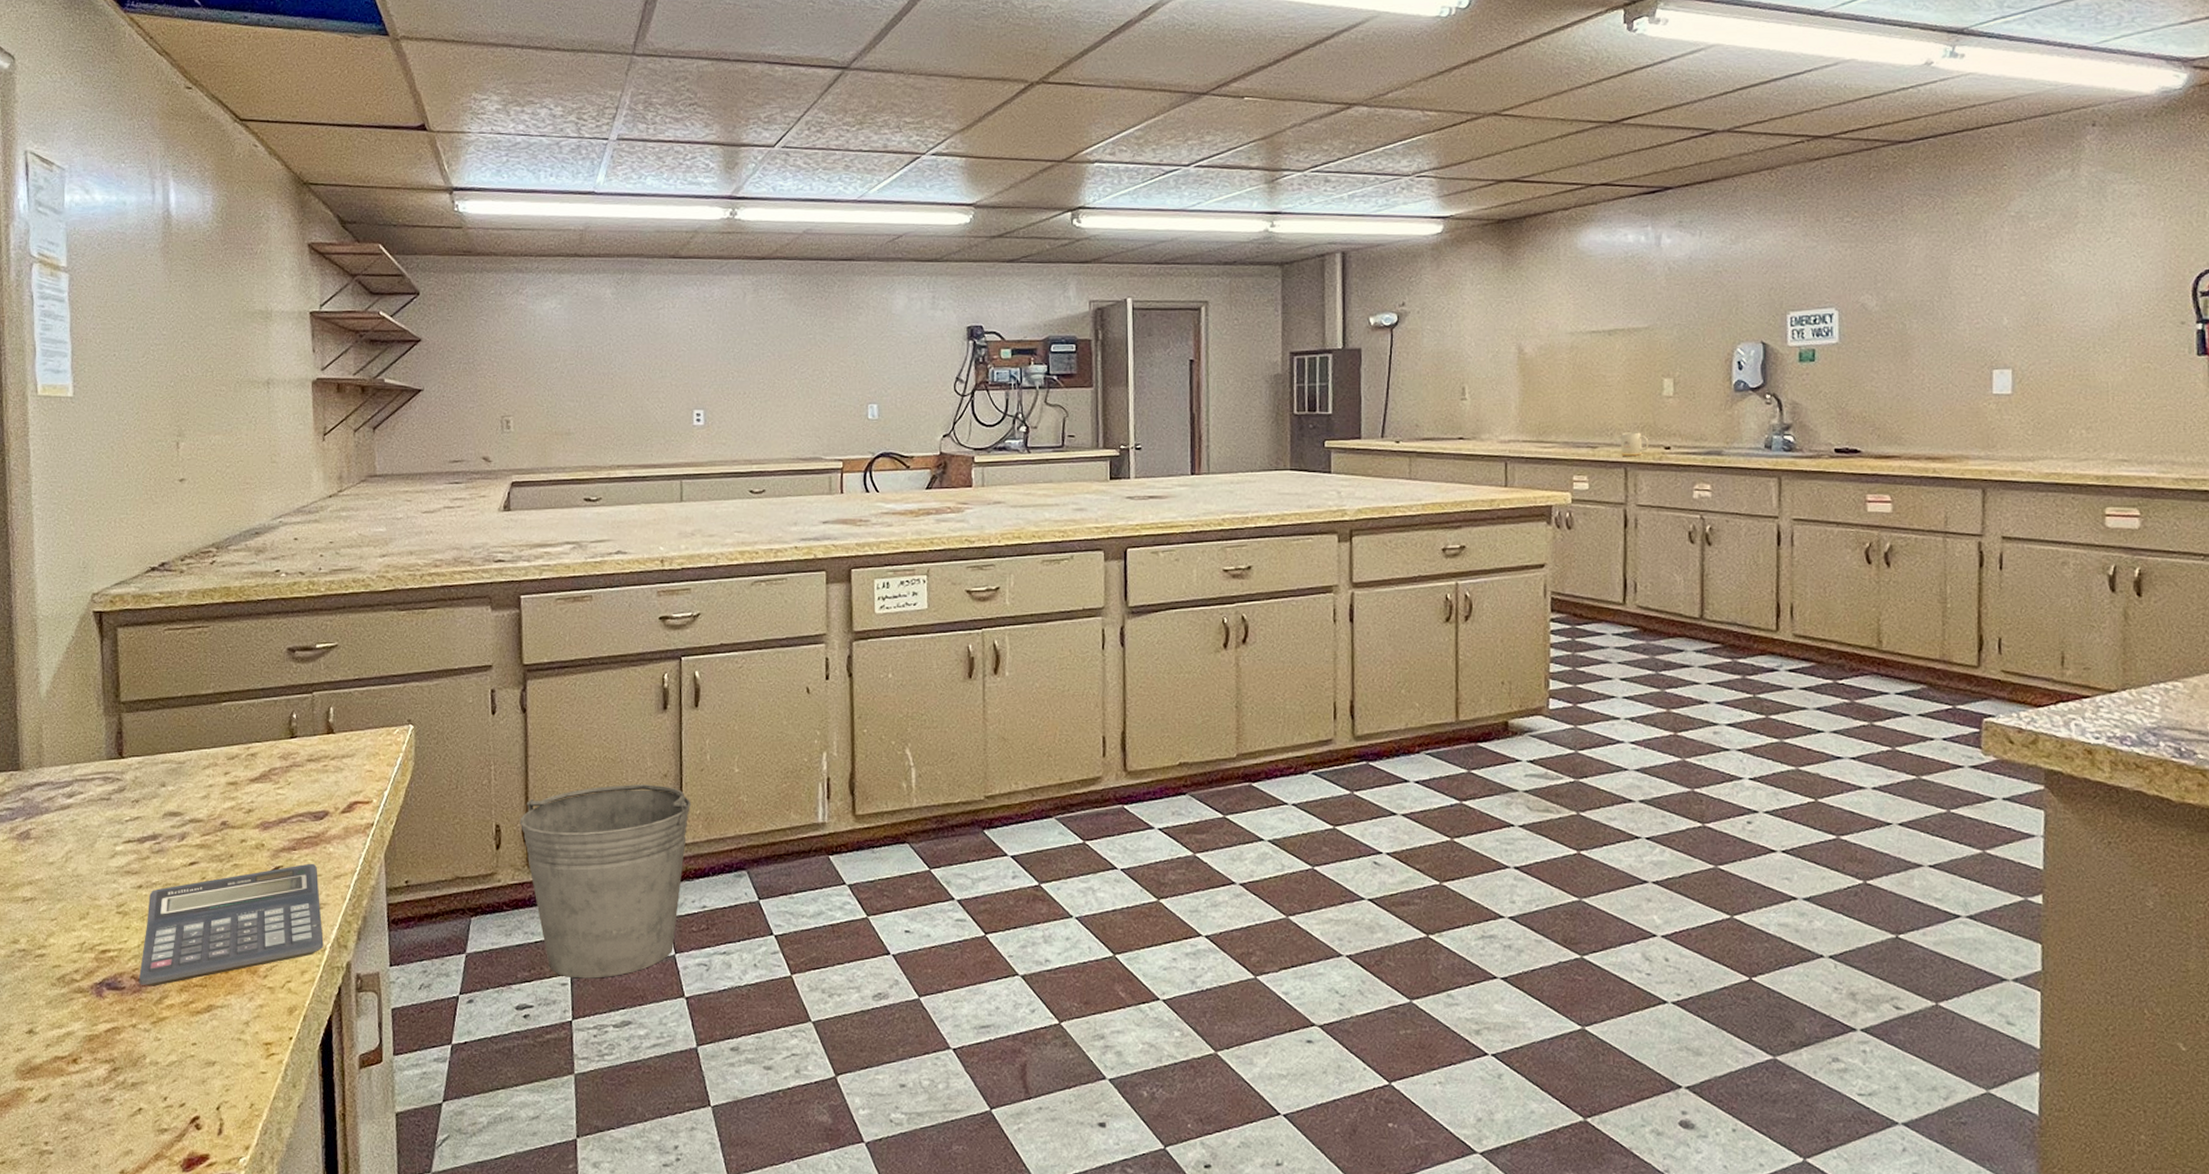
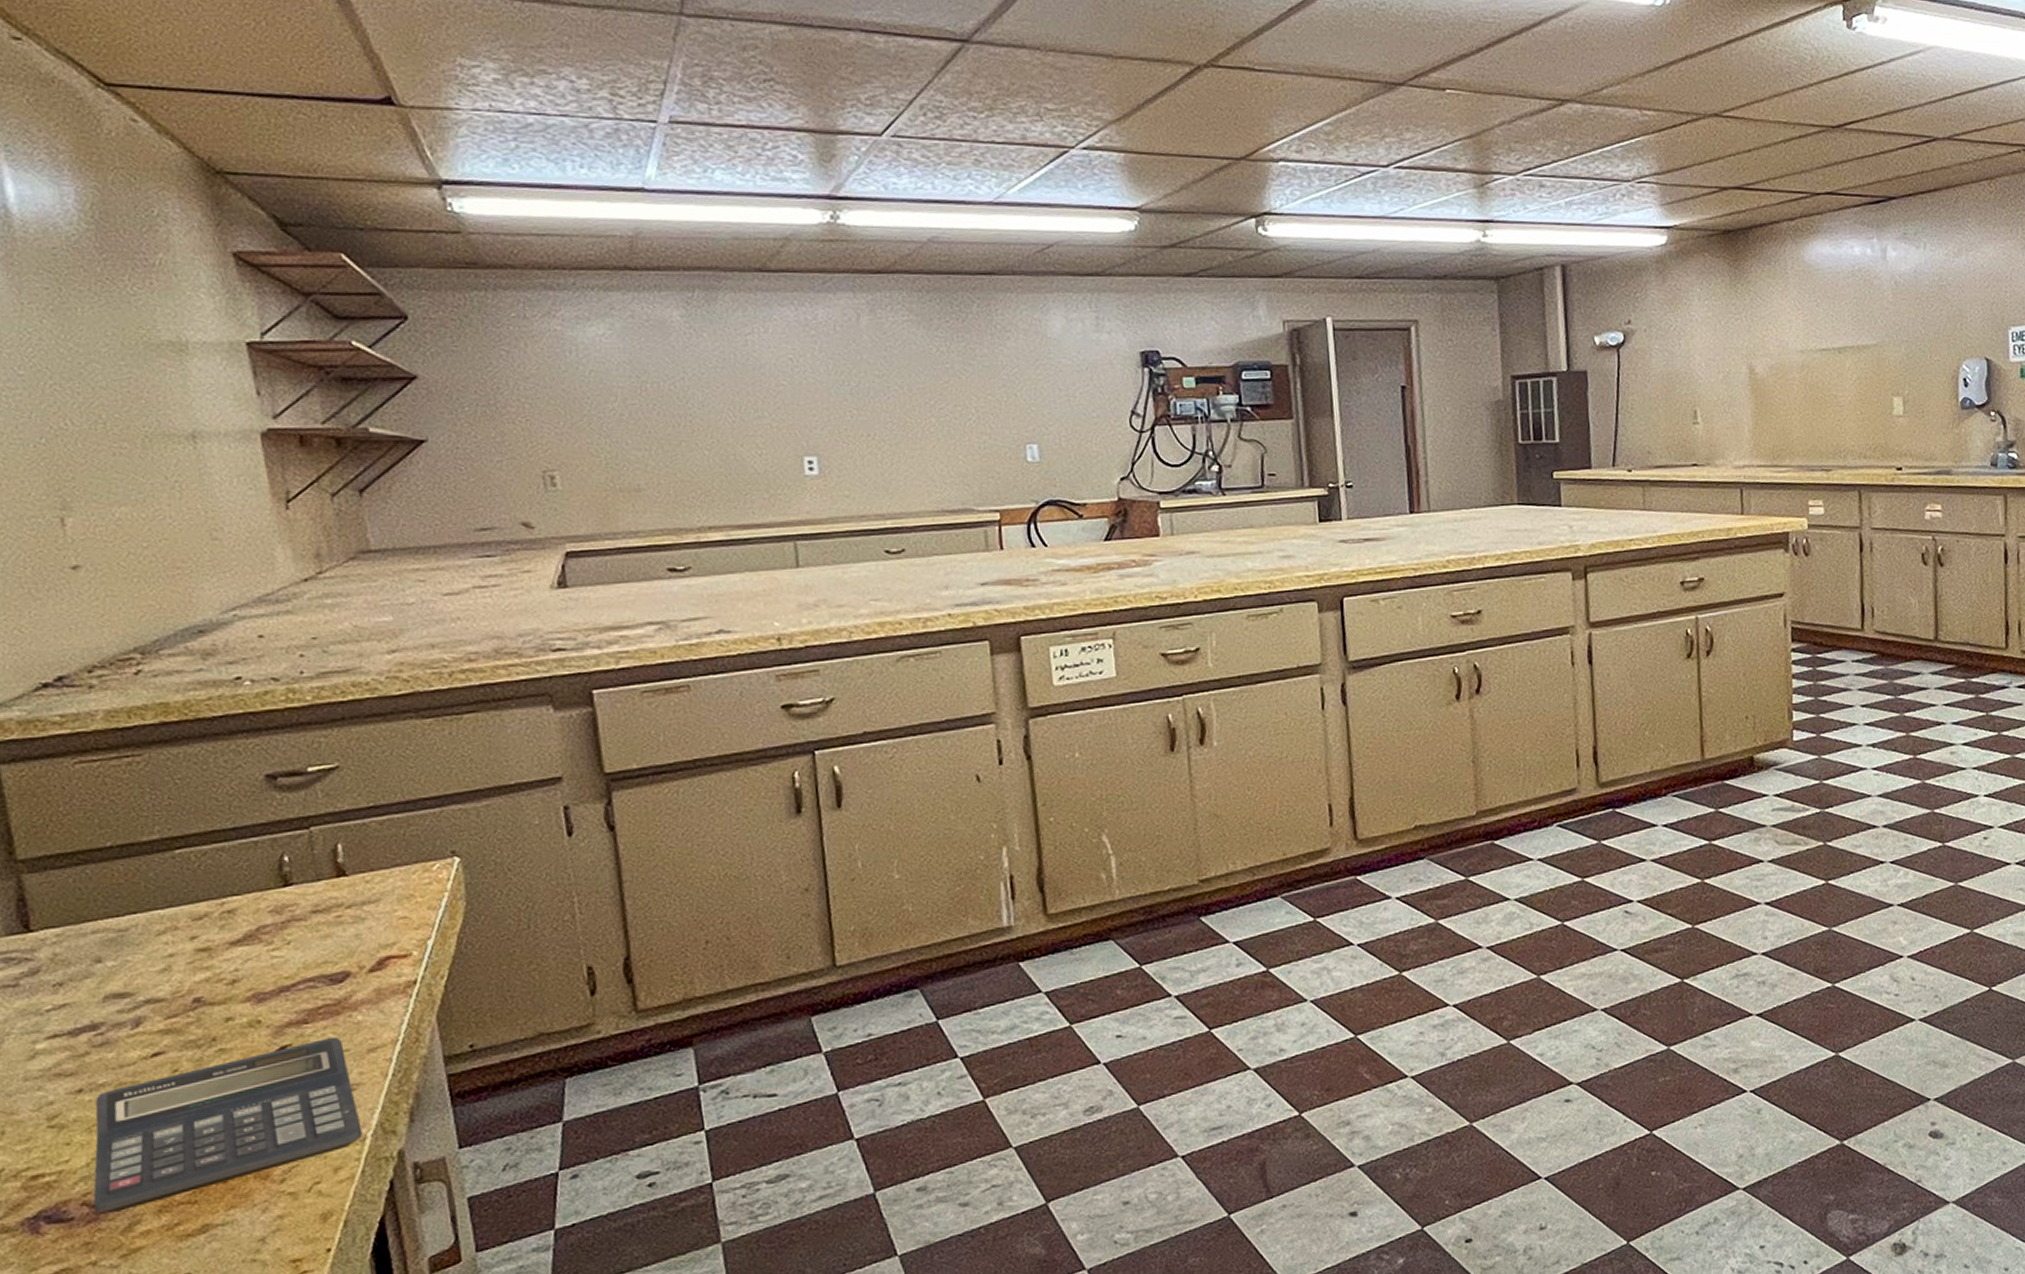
bucket: present [519,783,692,979] -> none [618,901,843,1134]
mug: present [1621,432,1649,457] -> none [1854,453,1882,480]

